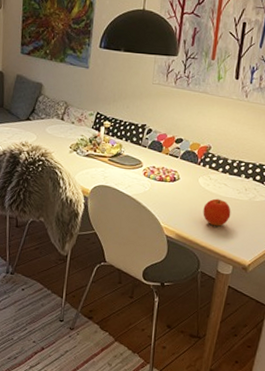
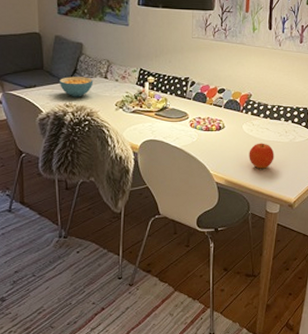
cereal bowl: none [17,116,50,137] -> present [59,76,94,97]

